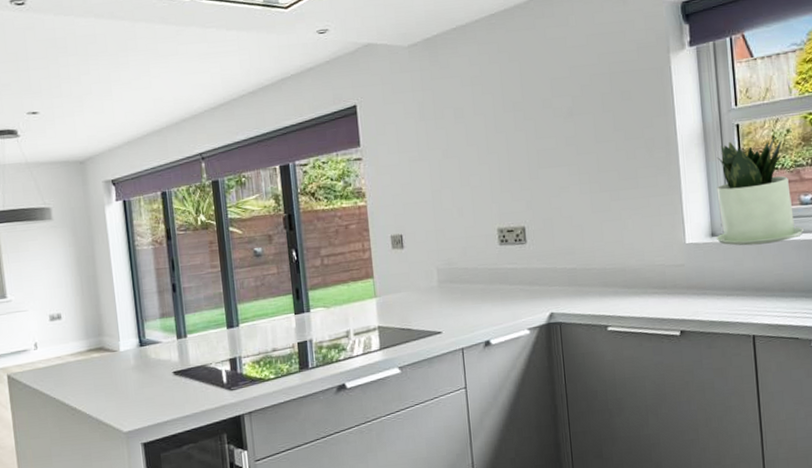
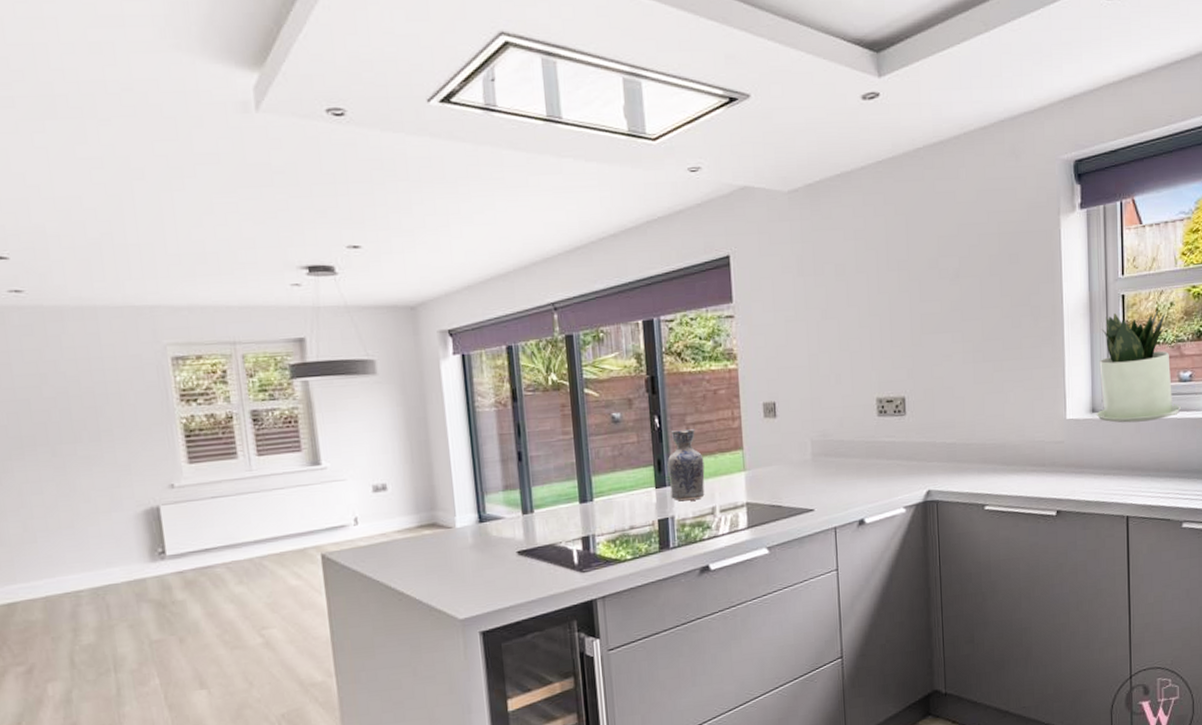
ceramic jug: none [304,260,340,326] -> present [667,429,705,502]

